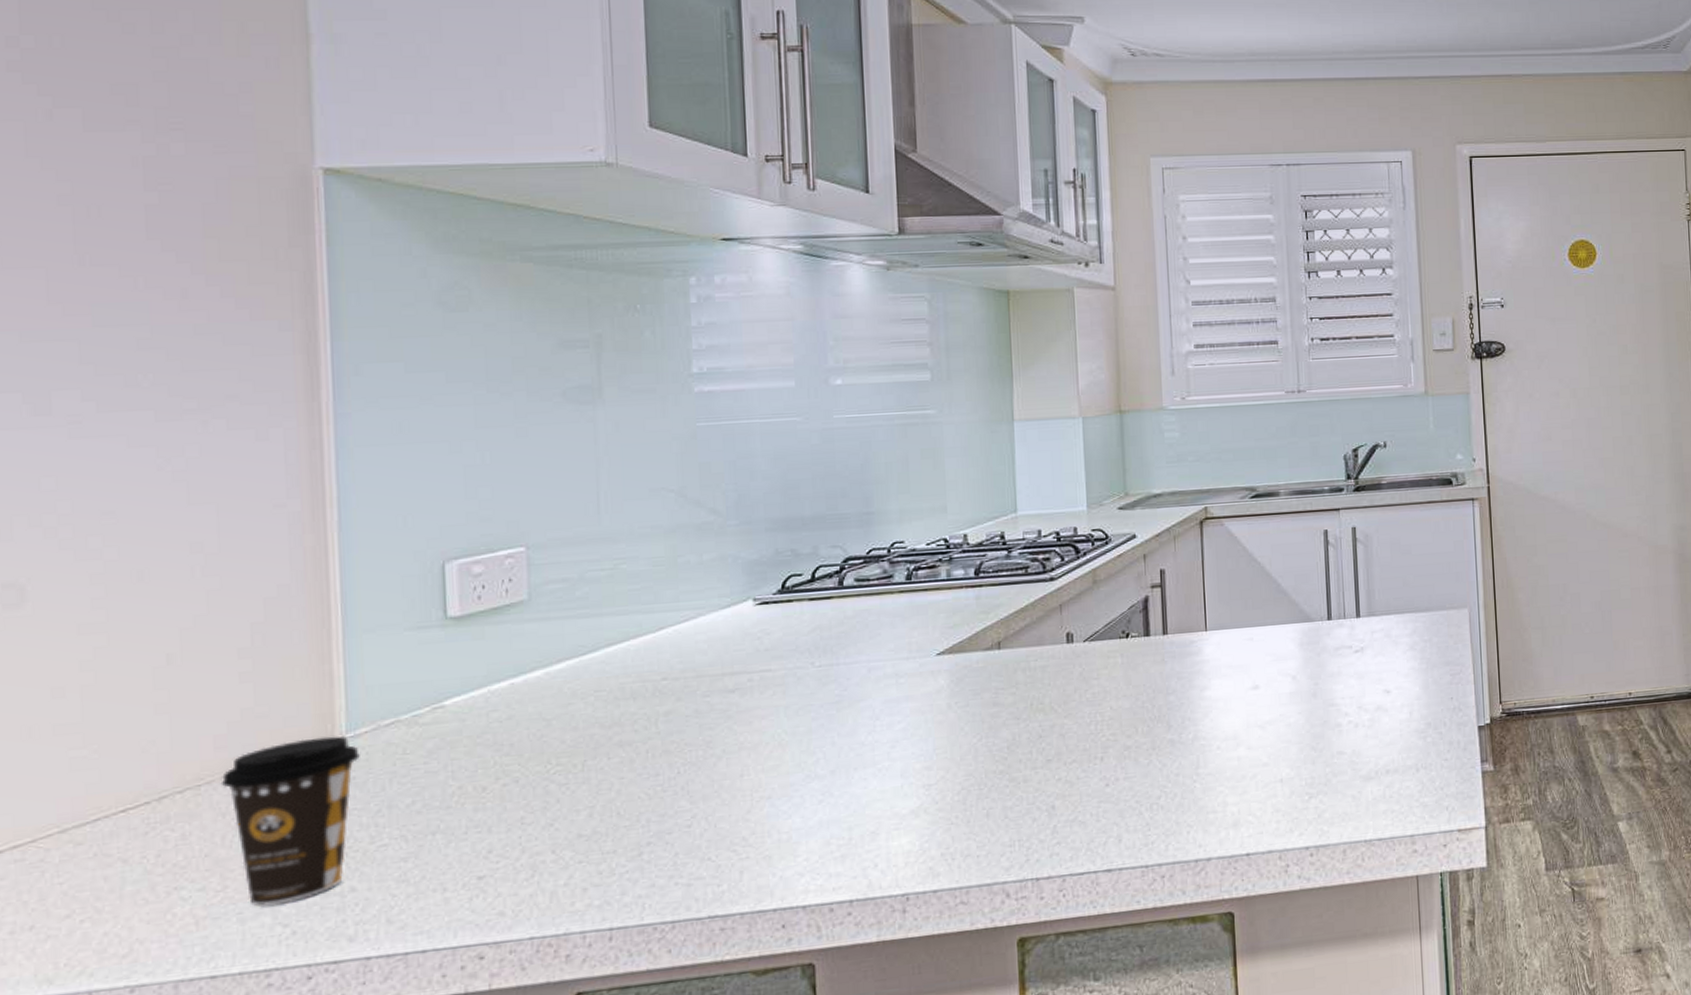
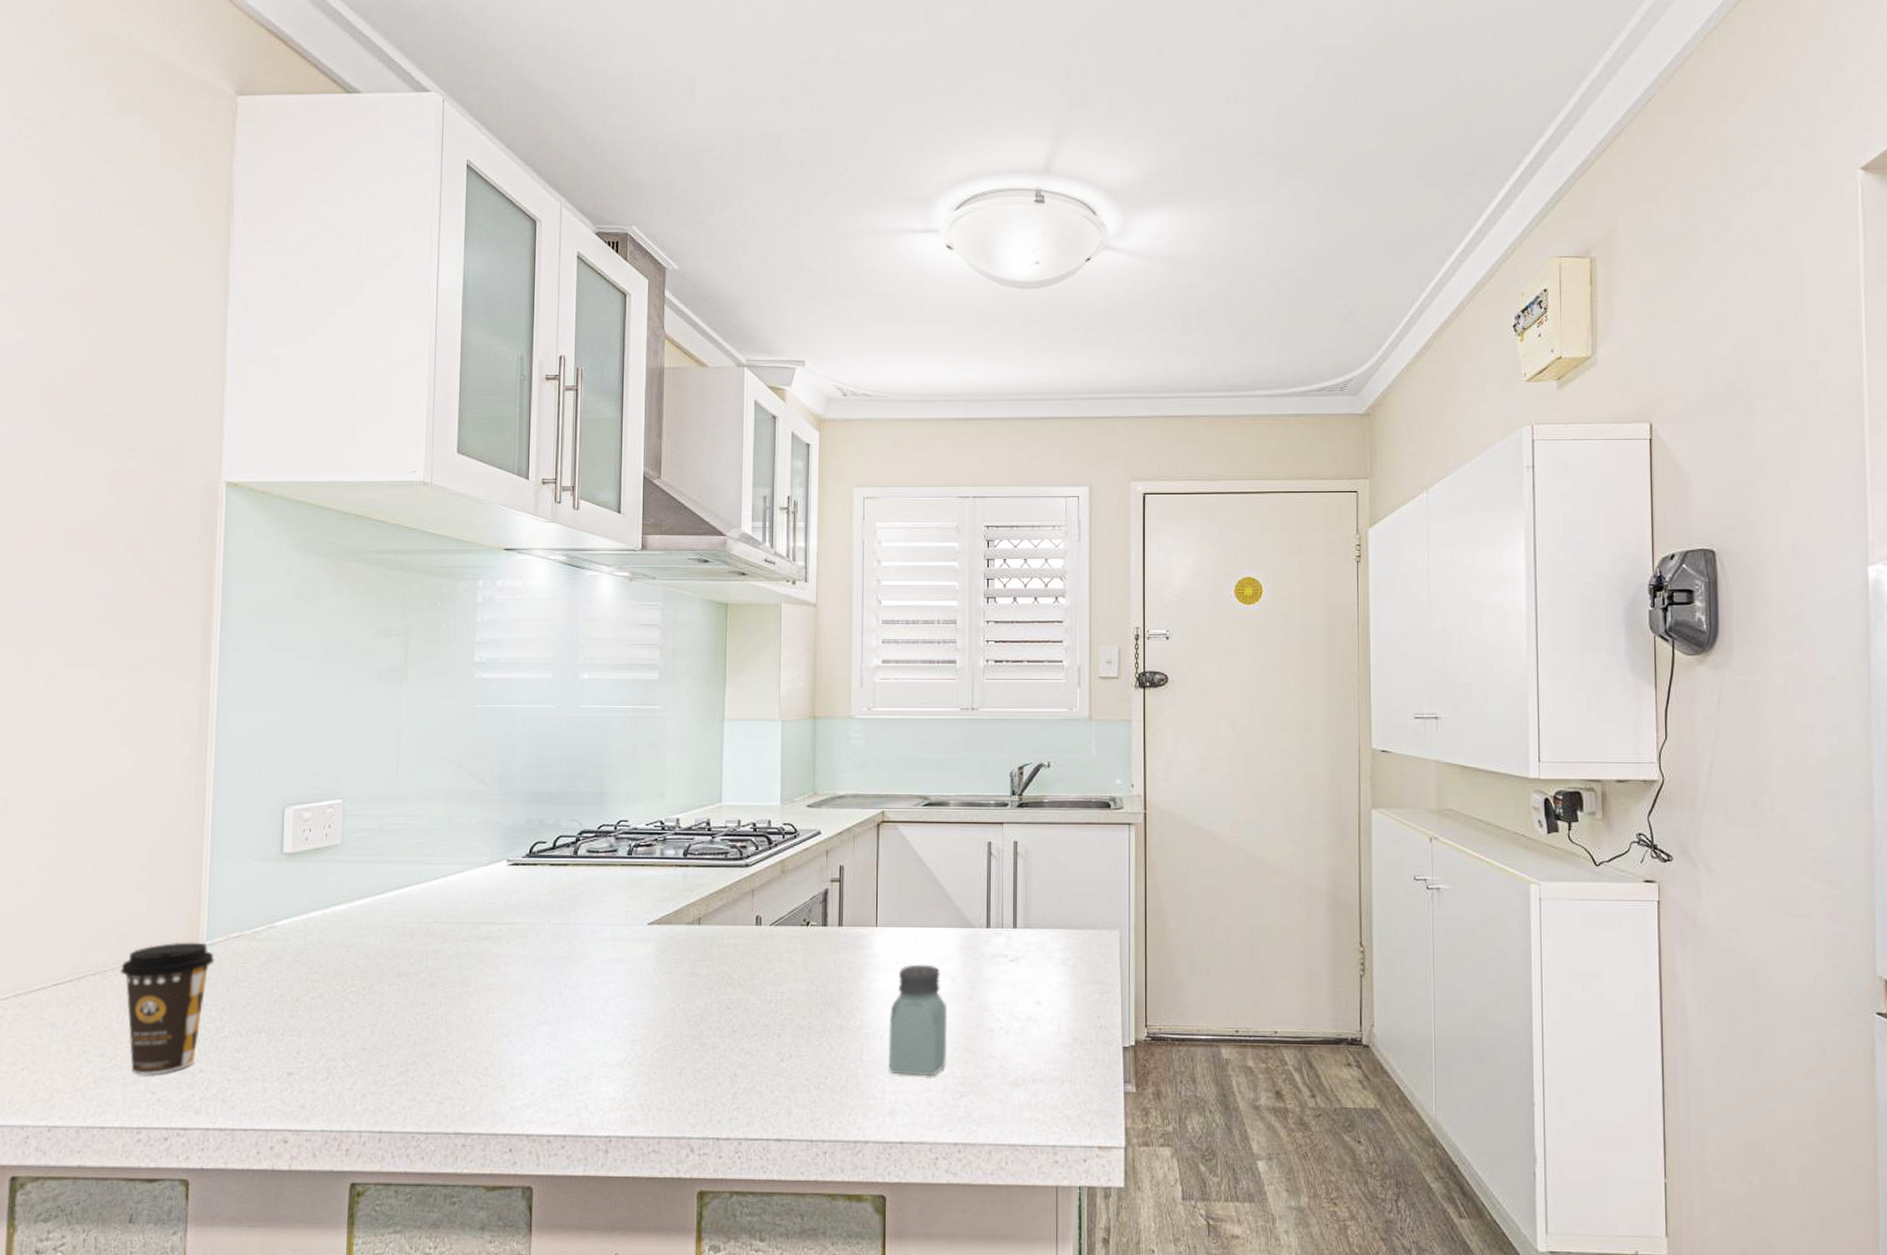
saltshaker: none [1226,664,1292,784] -> present [888,964,948,1077]

